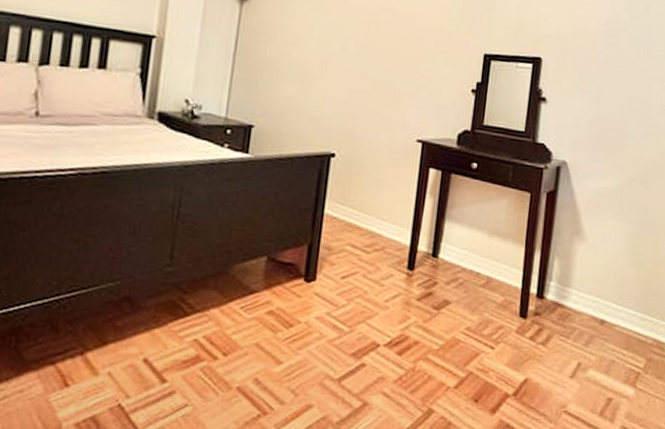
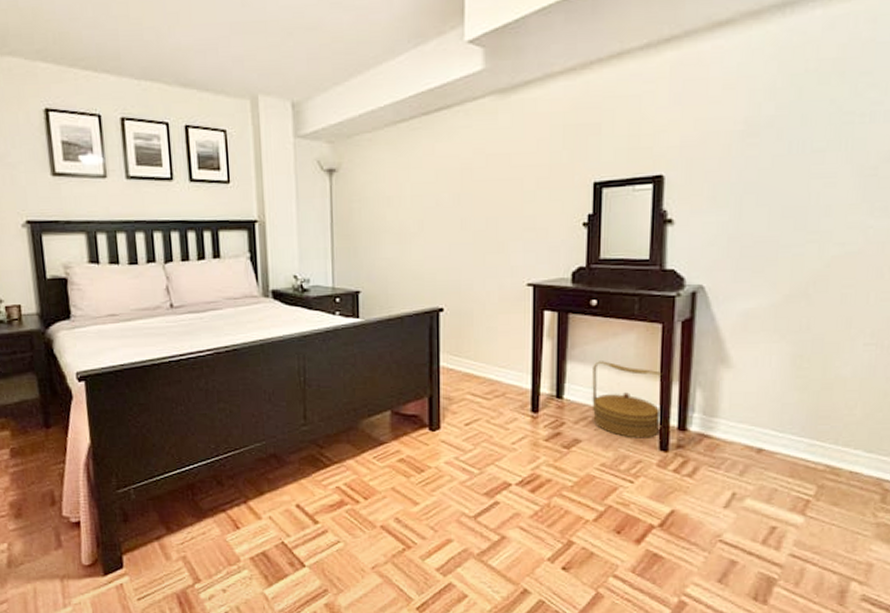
basket: none [463,223,527,304] -> present [592,361,662,438]

